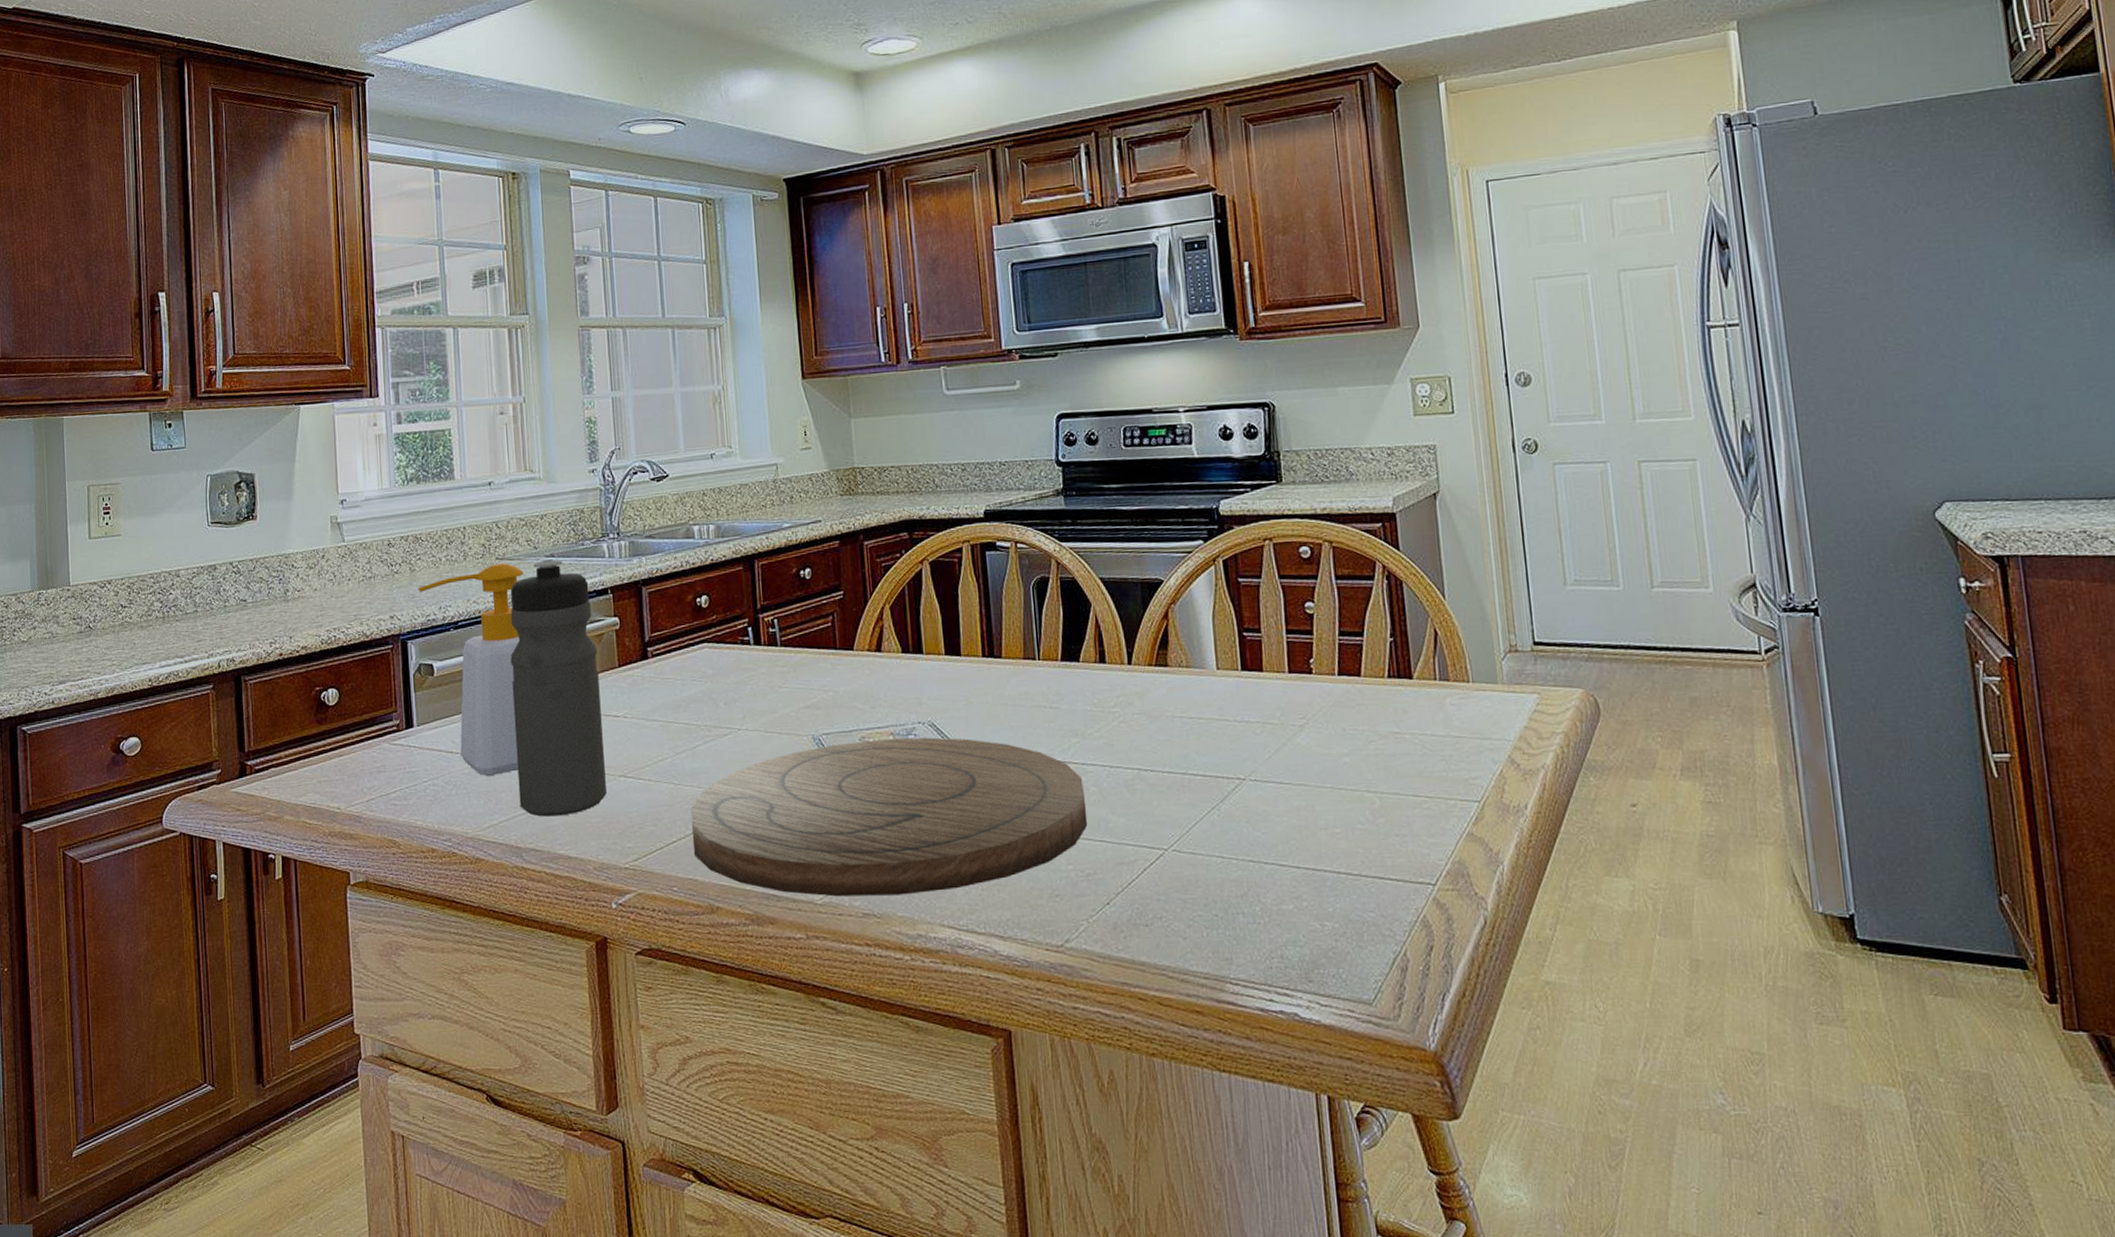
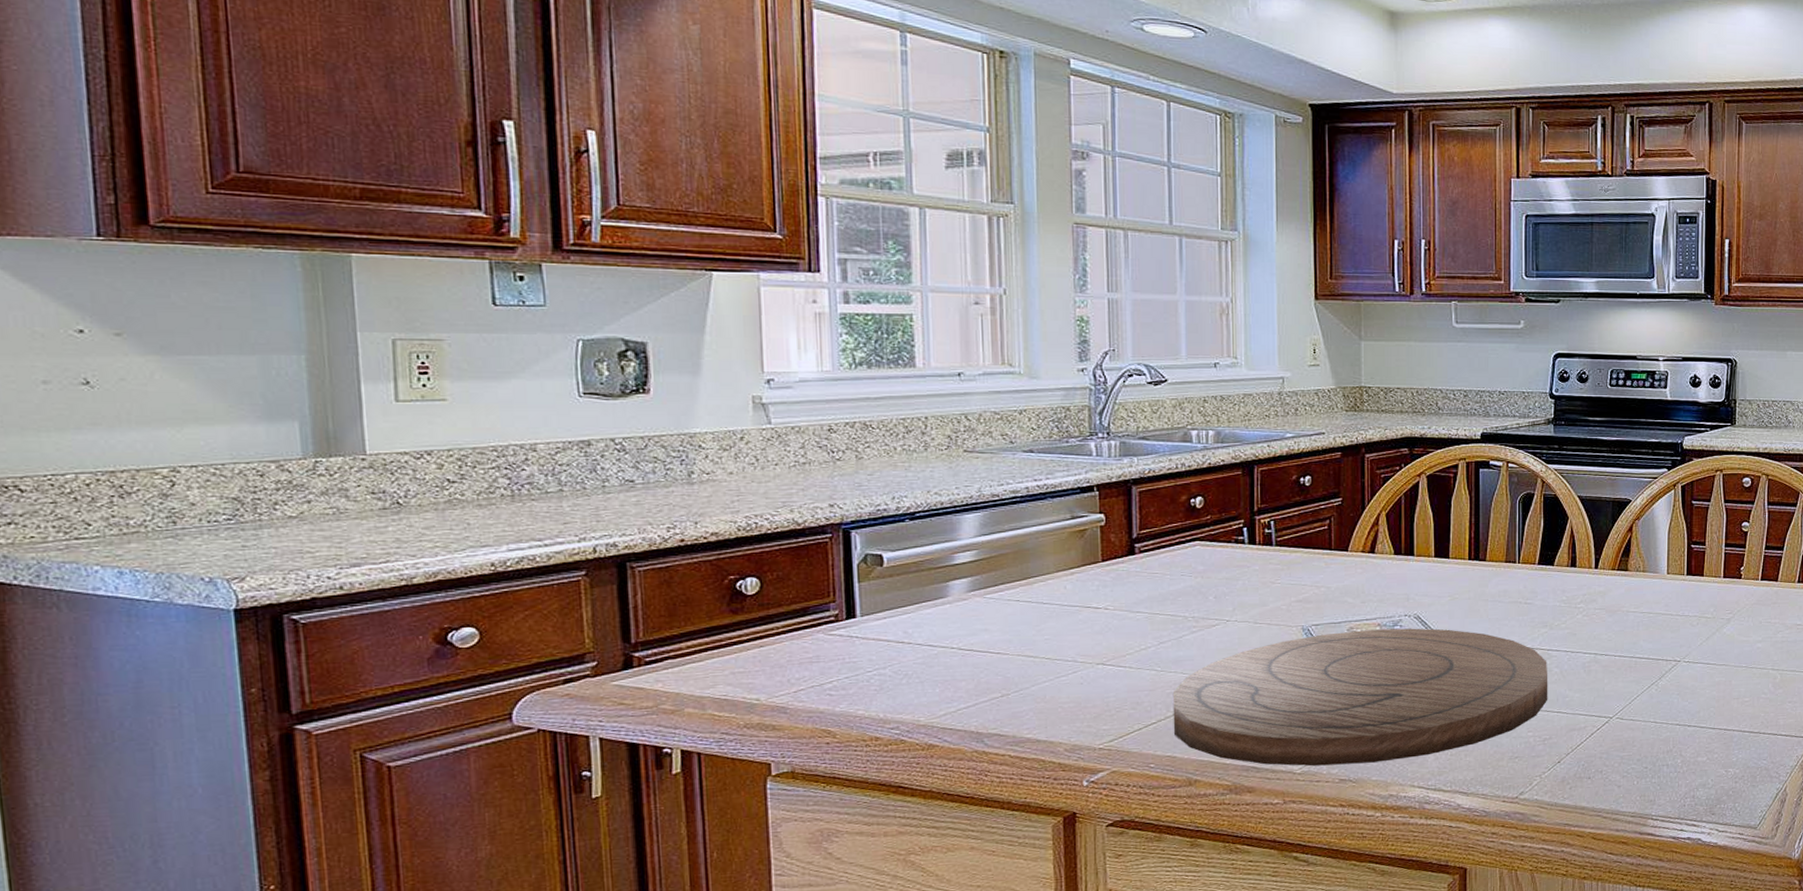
soap bottle: present [418,563,524,777] -> none [866,456,997,666]
water bottle: present [510,559,607,817] -> none [977,454,1082,703]

